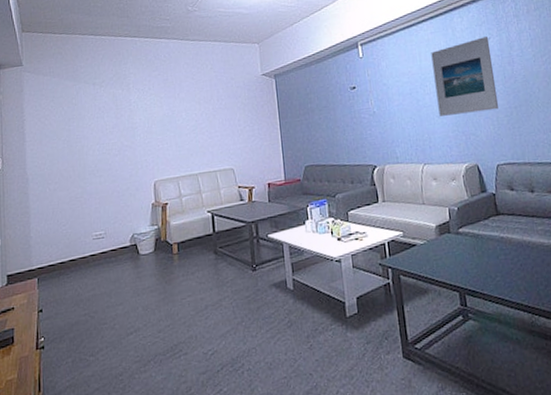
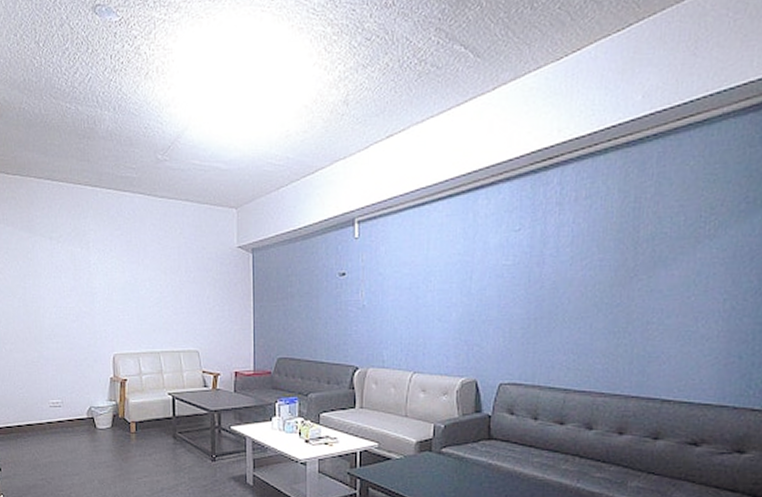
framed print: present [431,36,500,116] -> none [441,227,519,319]

